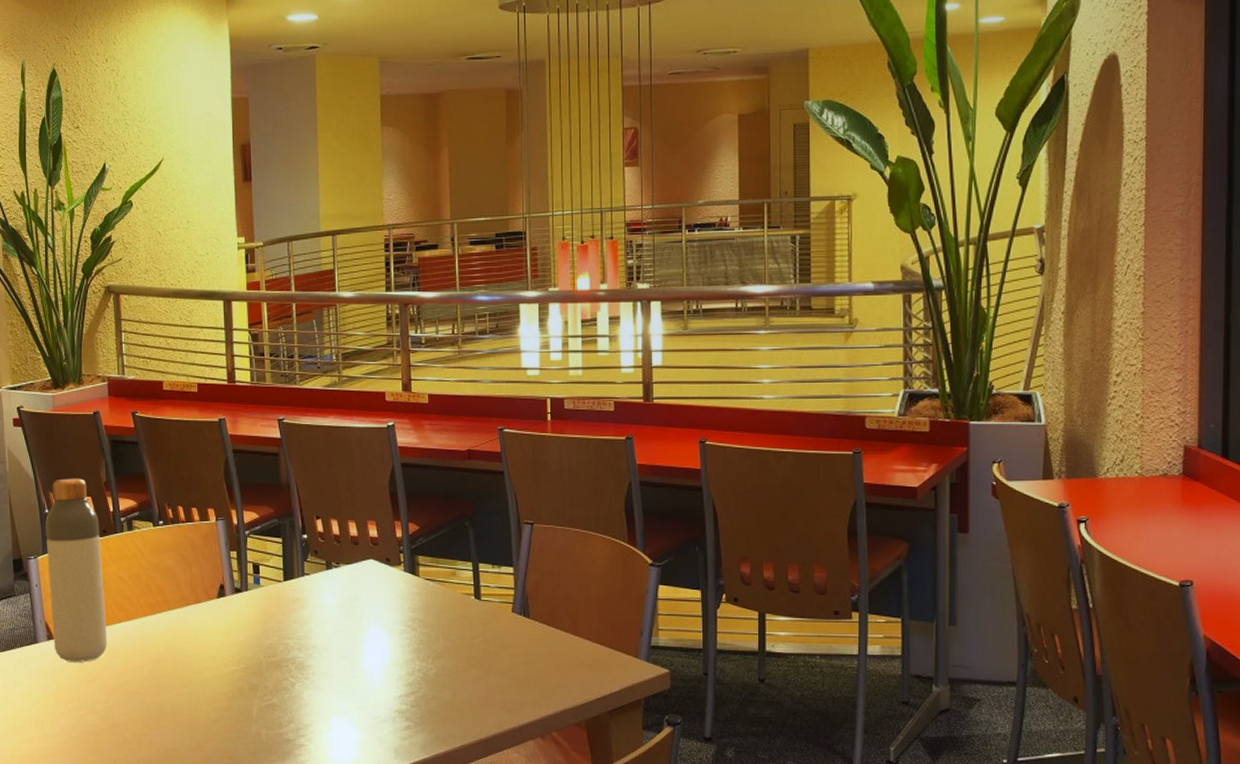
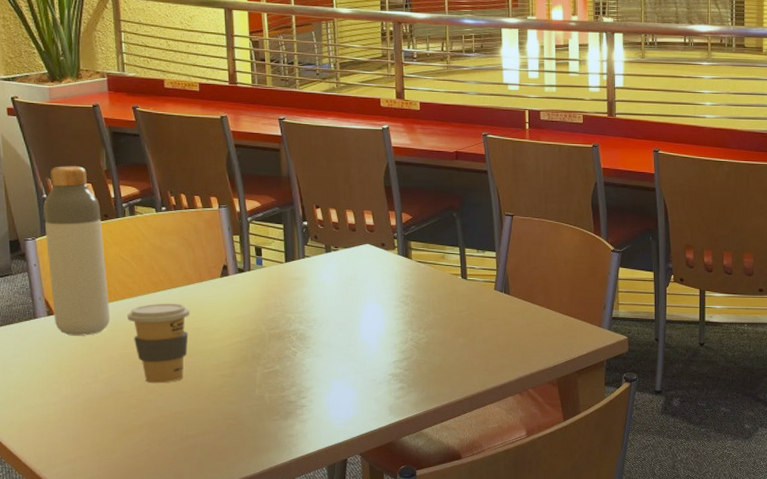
coffee cup: none [124,627,187,716] -> present [127,303,190,383]

